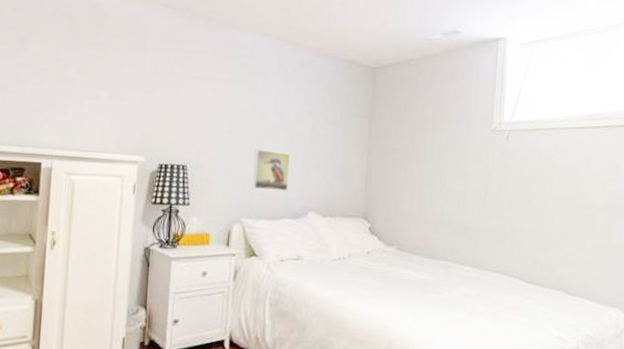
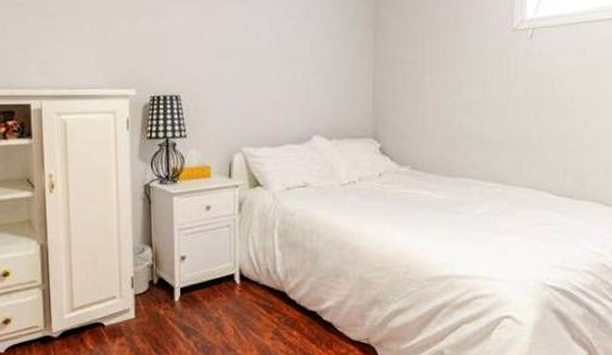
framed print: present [252,148,291,191] -> none [251,71,290,116]

